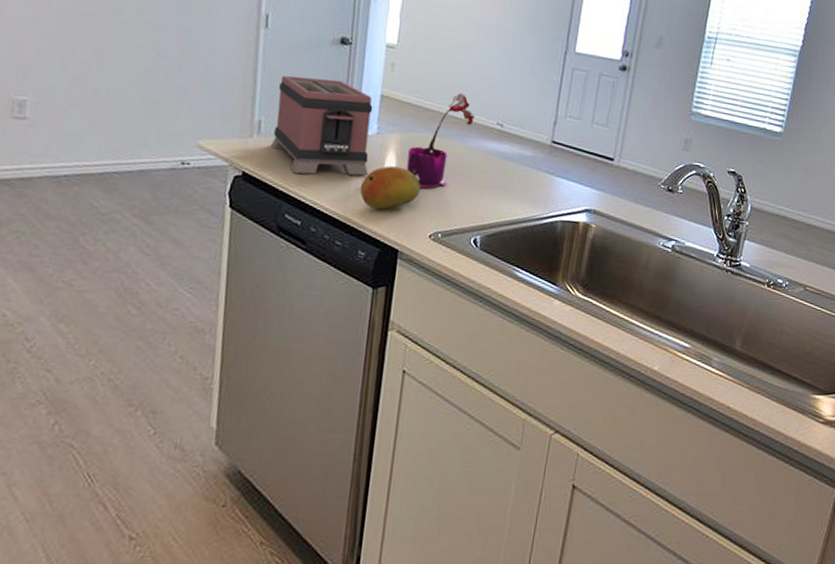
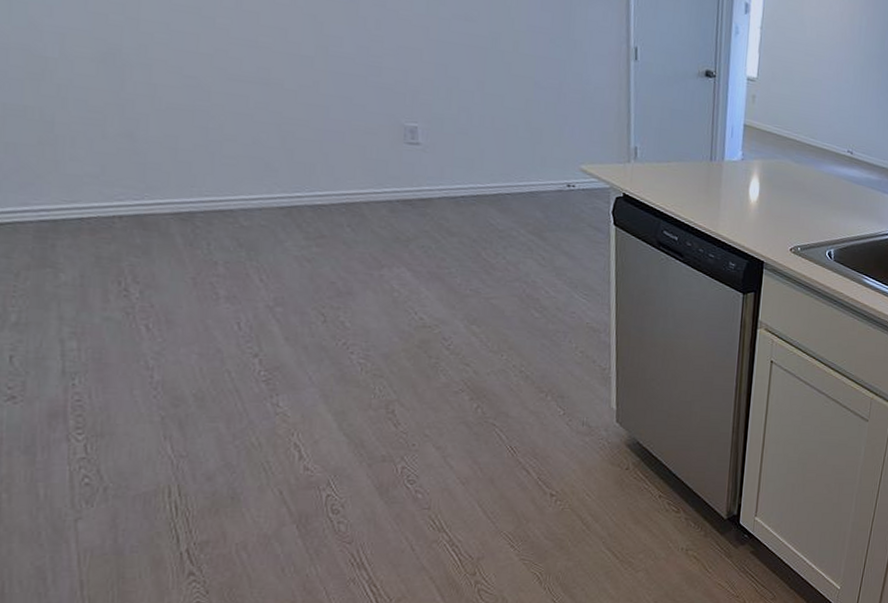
toaster: present [271,76,373,176] -> none [647,106,738,198]
fruit: present [360,166,421,210] -> none [728,188,782,227]
potted plant: present [407,93,475,189] -> none [769,123,828,209]

